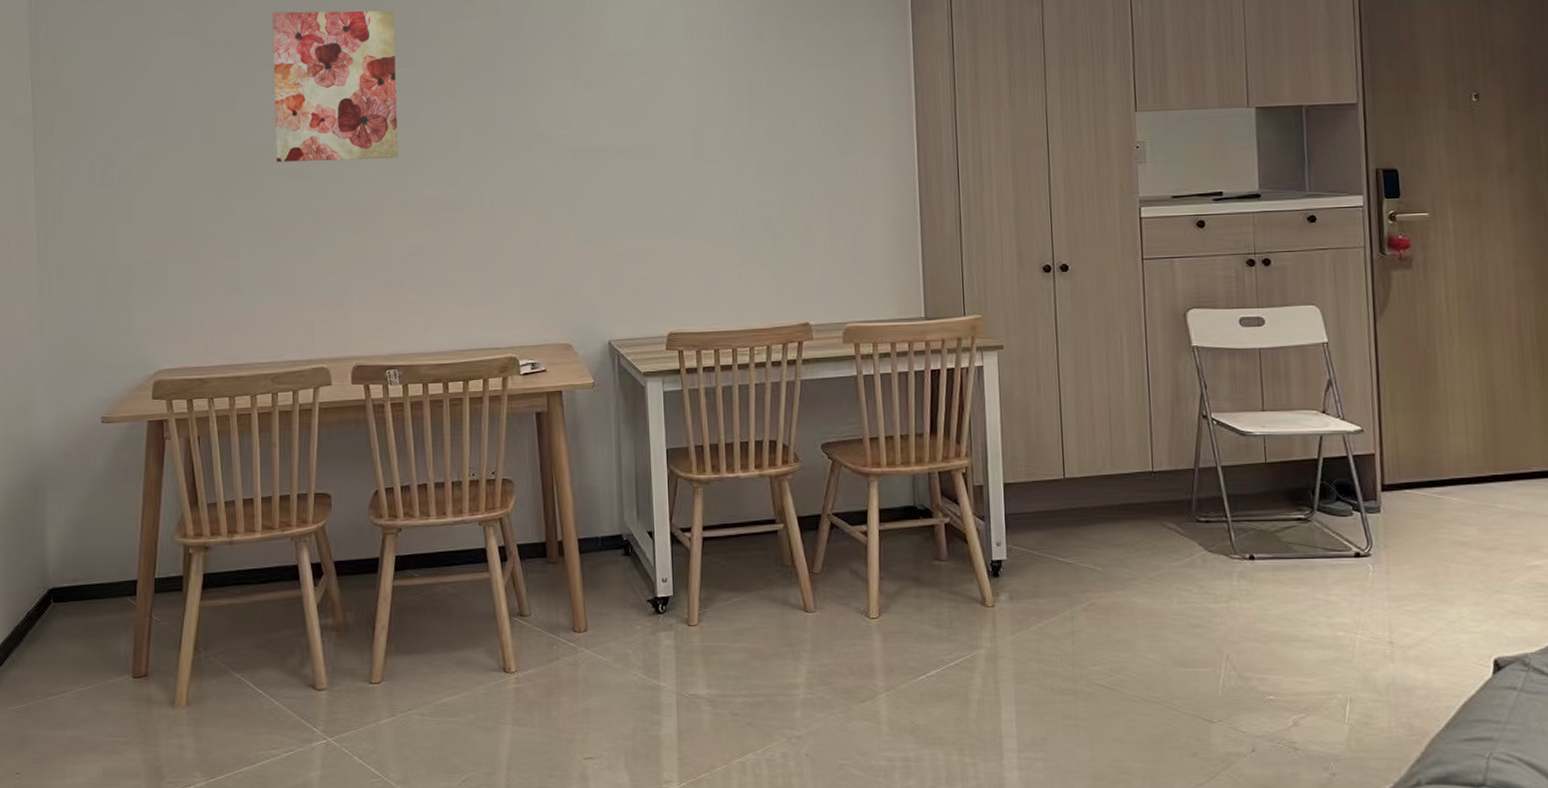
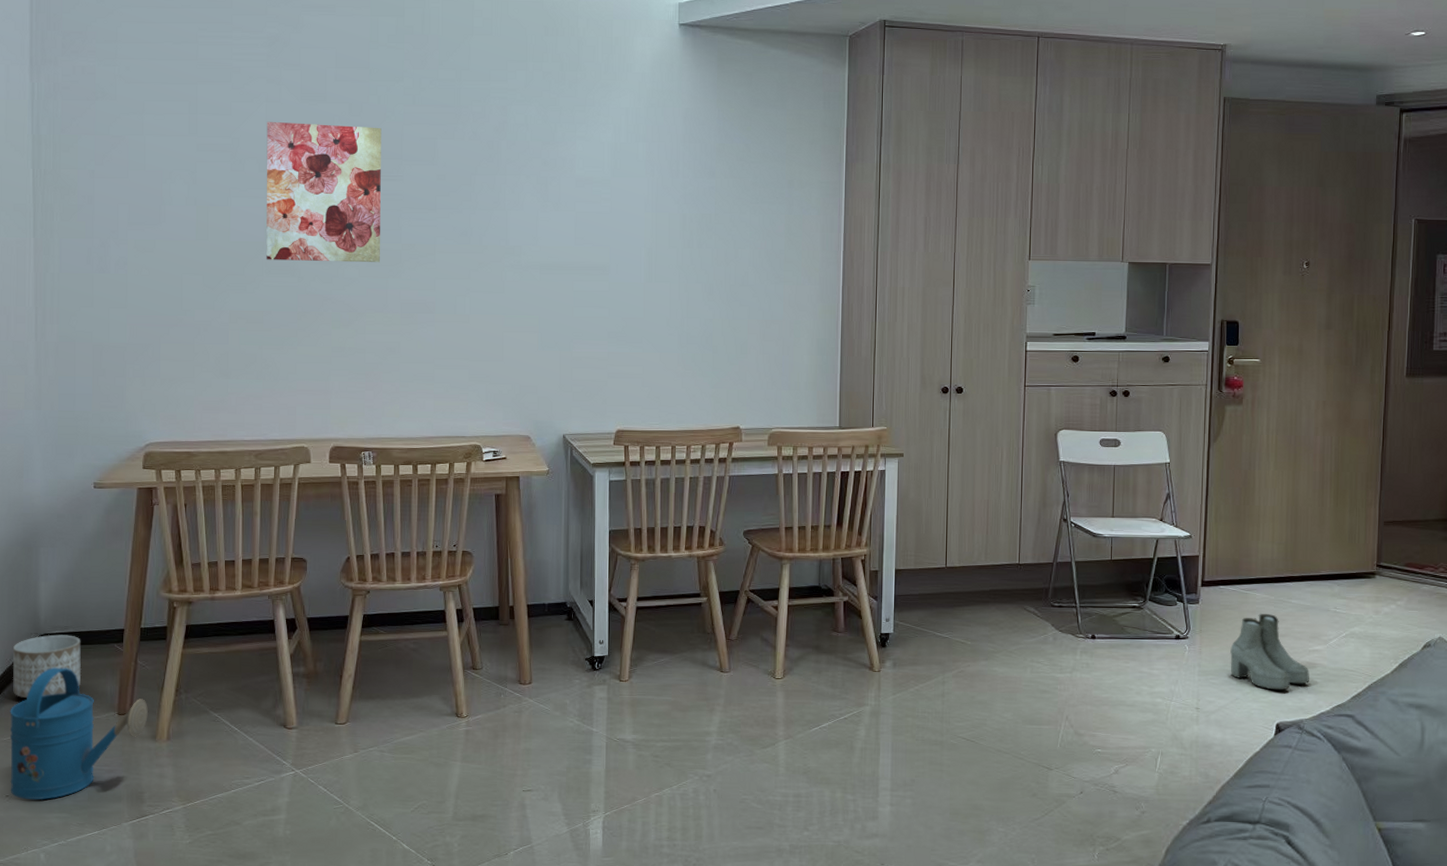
watering can: none [18,626,165,778] -> present [10,667,148,800]
planter: none [20,588,93,661] -> present [12,634,82,698]
boots: none [1426,523,1531,618] -> present [1230,614,1309,690]

